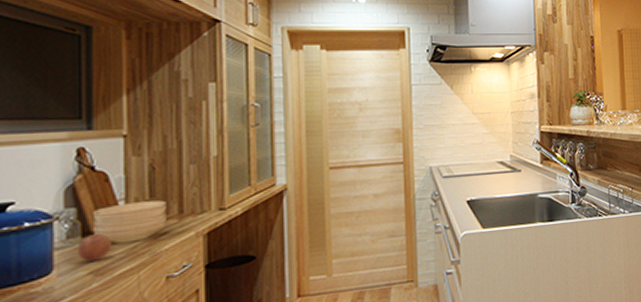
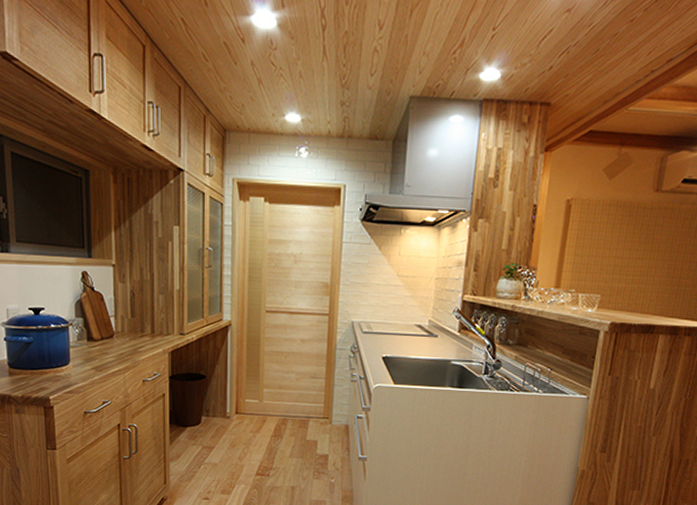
fruit: present [76,232,113,262] -> none [84,339,107,360]
bowl: present [92,200,168,244] -> none [93,319,144,350]

